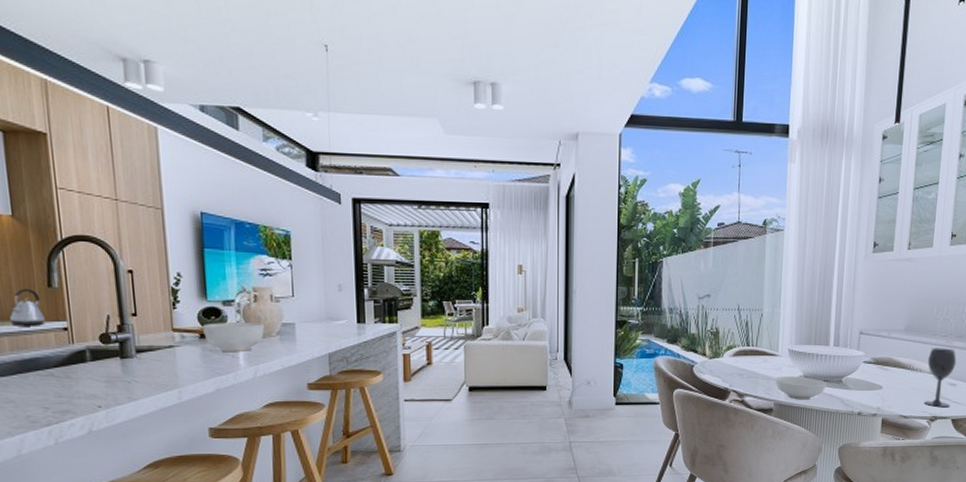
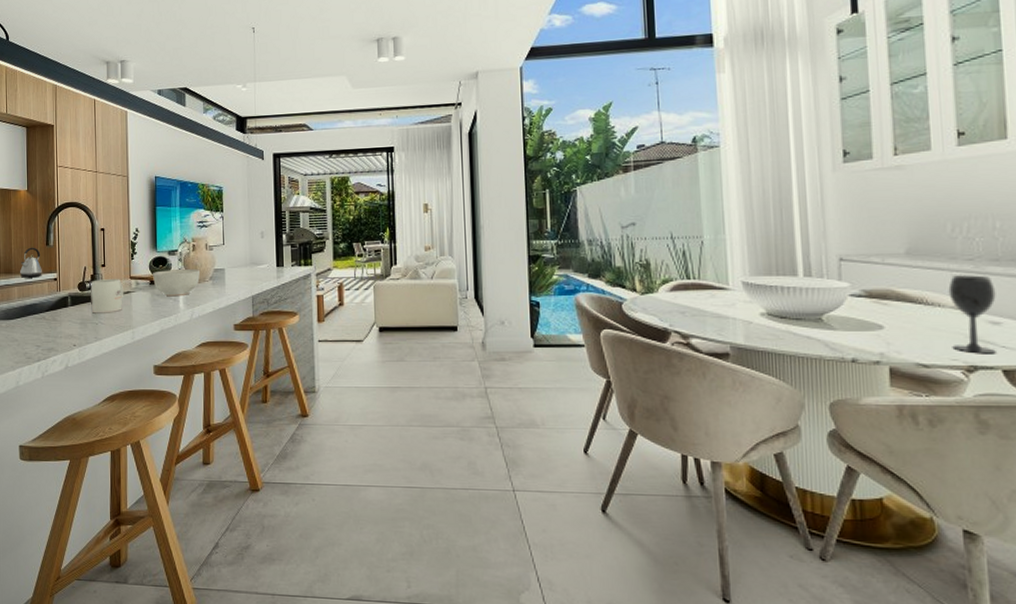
mug: none [118,331,165,370] -> present [91,279,124,314]
bowl: present [775,375,827,400] -> none [728,313,801,343]

